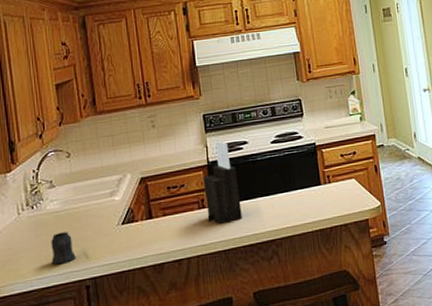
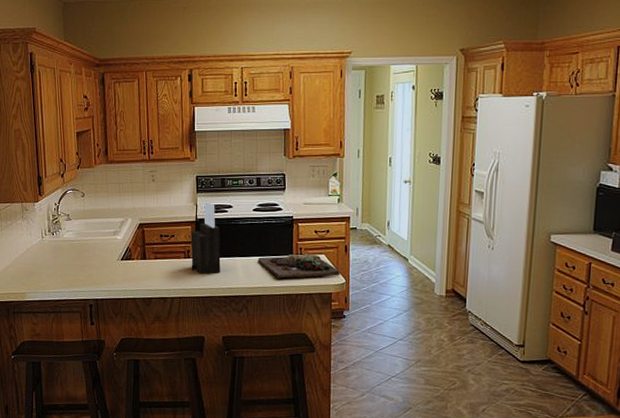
mug: present [51,232,76,265] -> none [65,258,84,284]
cutting board: none [282,180,374,214] -> present [257,254,340,278]

